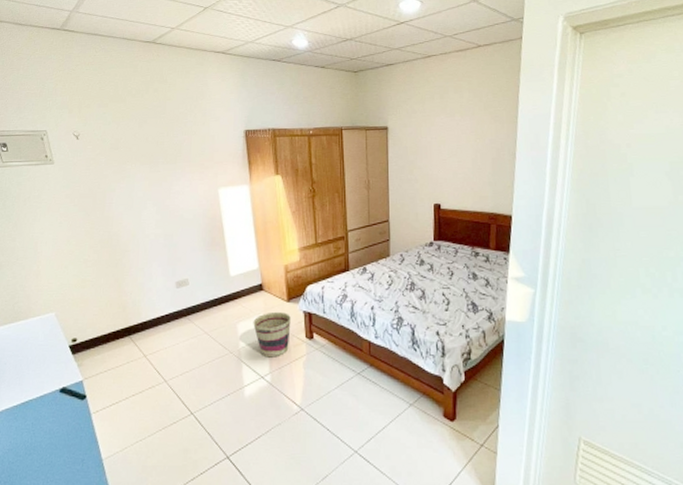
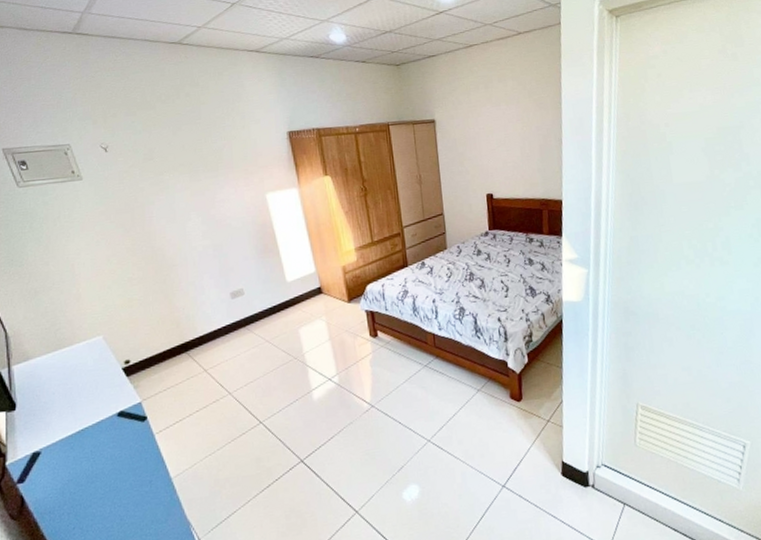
basket: present [253,311,291,358] -> none [315,312,354,360]

